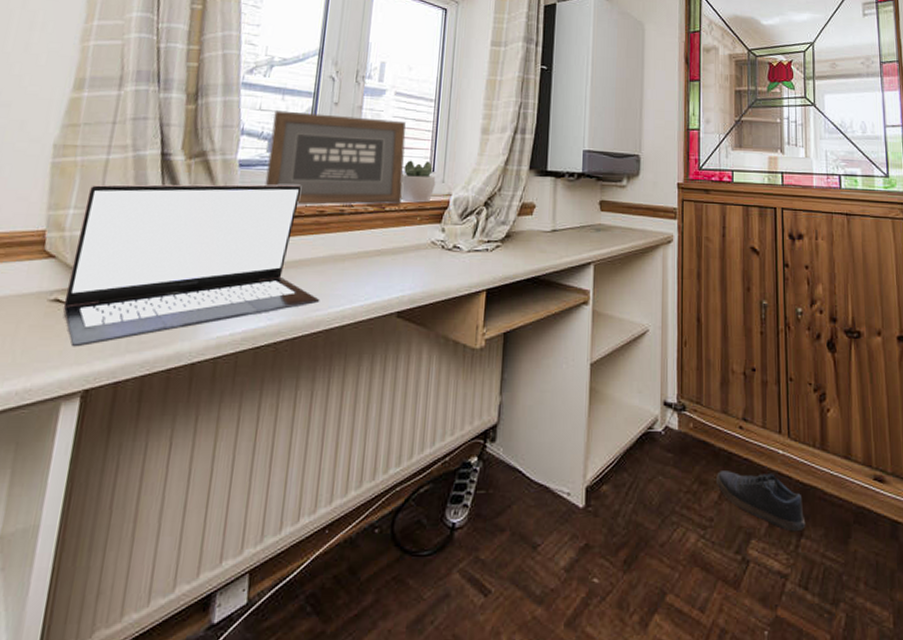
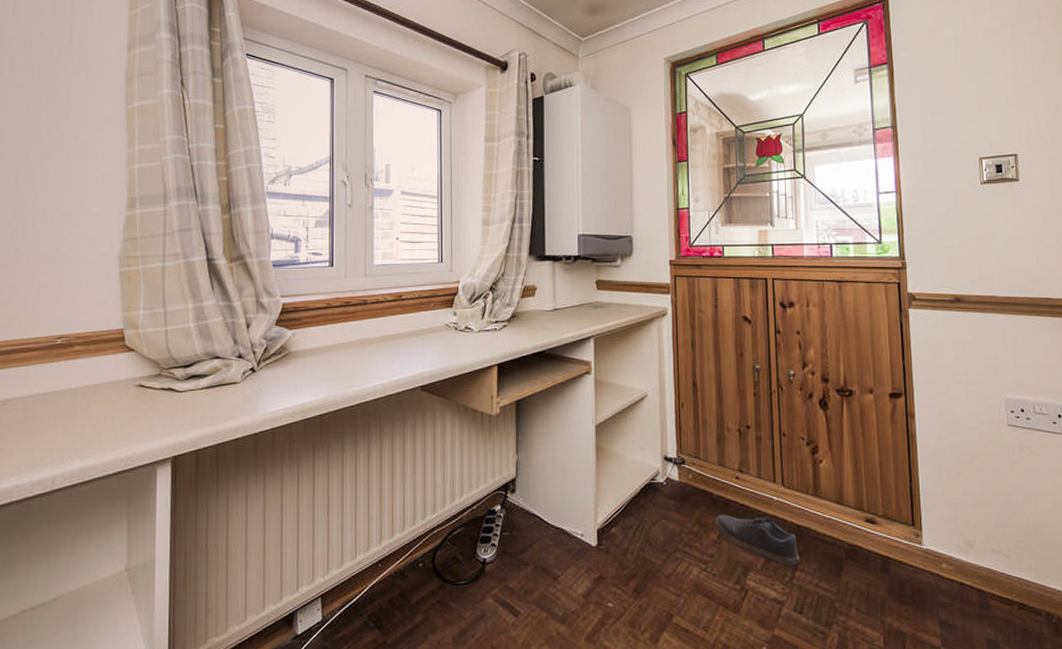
laptop: present [62,184,320,347] -> none [147,279,354,423]
picture frame: present [265,110,406,206] -> none [296,215,417,298]
succulent plant: present [400,160,436,203] -> none [414,252,445,291]

